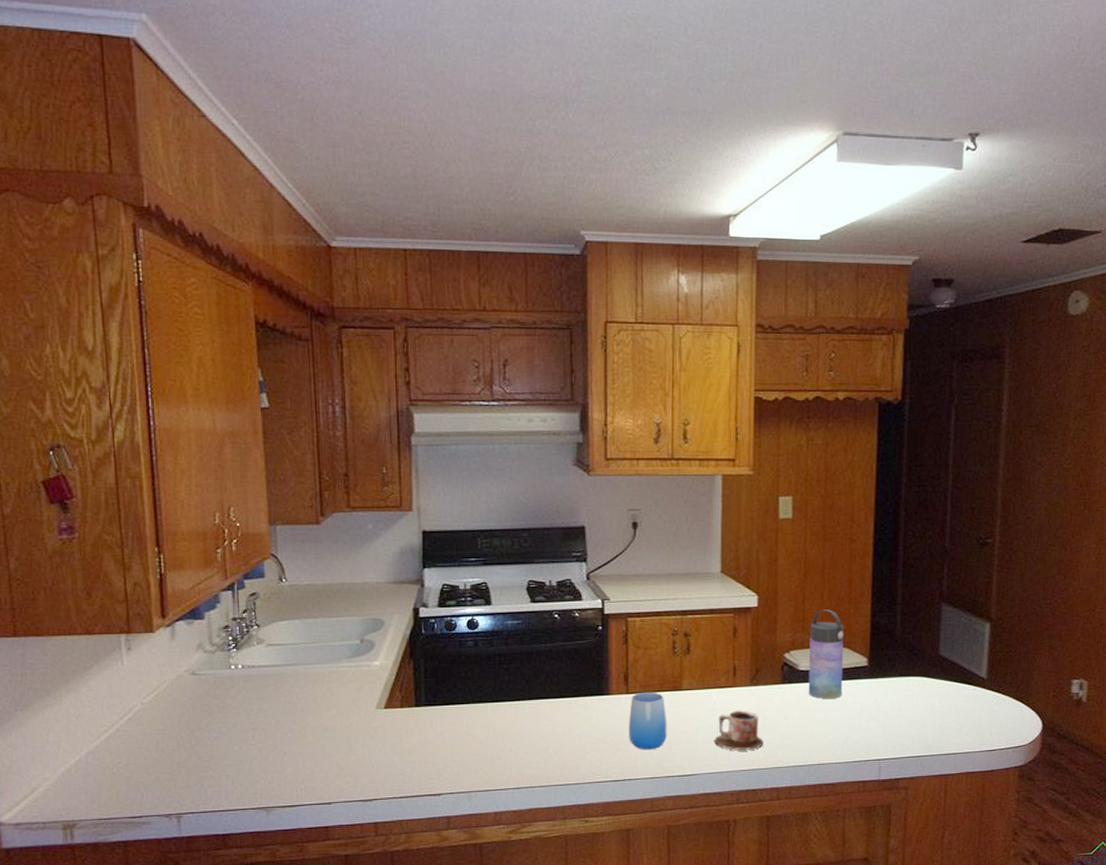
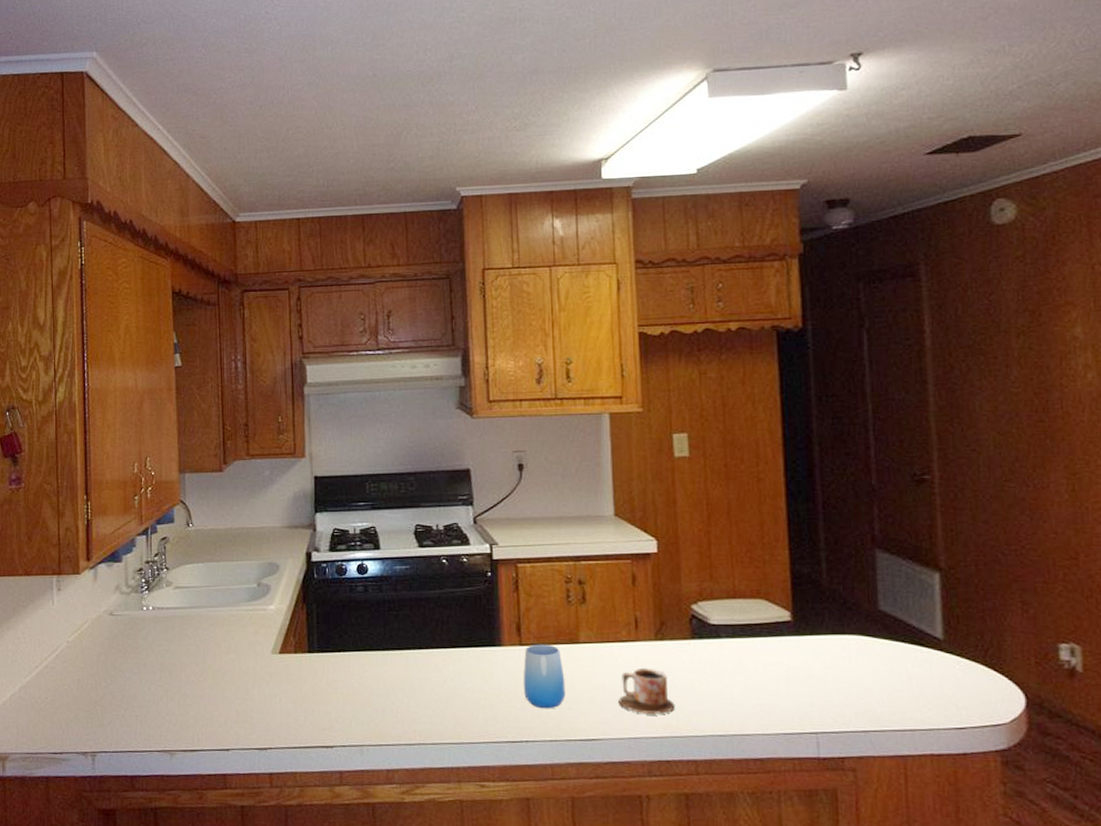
water bottle: present [808,609,844,699] -> none [719,555,764,658]

